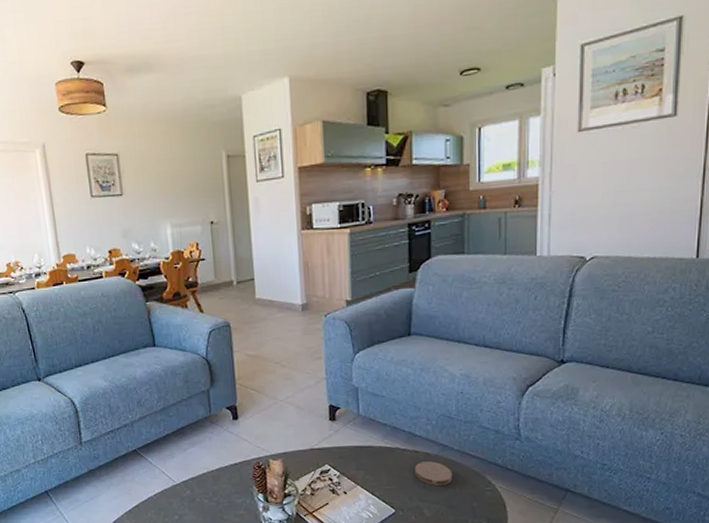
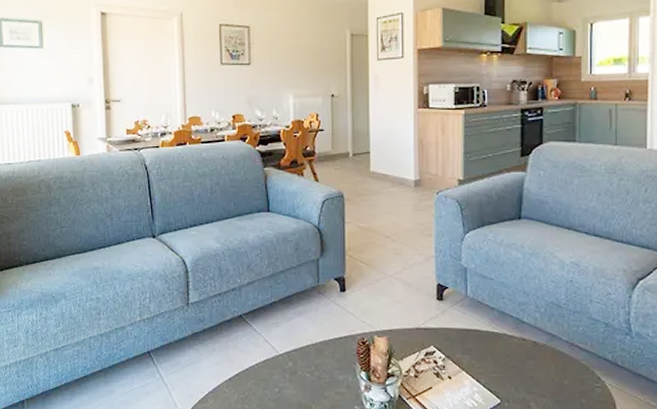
coaster: present [414,461,452,486] -> none [521,351,560,378]

